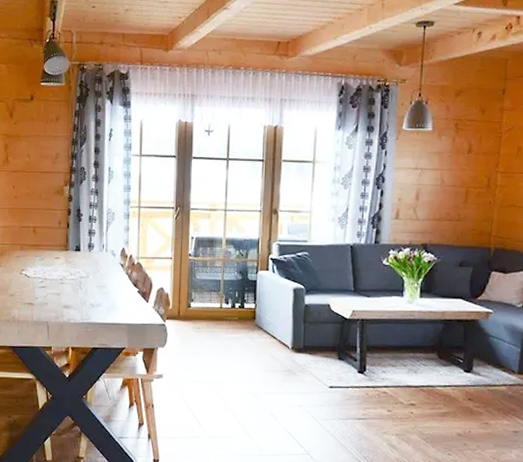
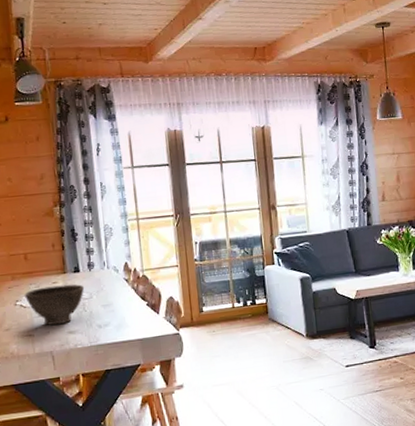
bowl: none [30,261,83,298] -> present [25,284,85,326]

